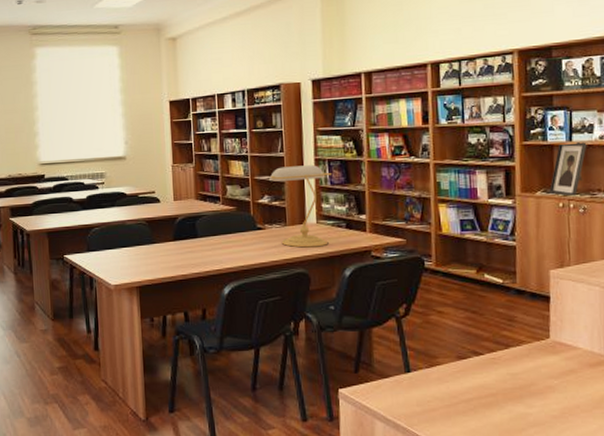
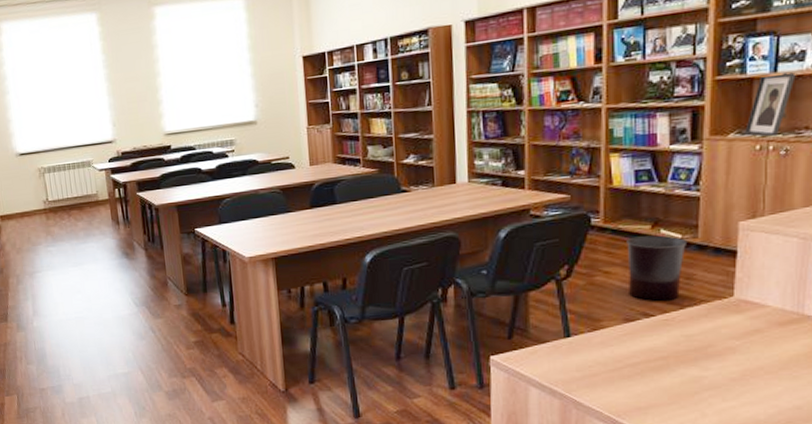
desk lamp: present [269,165,333,248] -> none [415,118,487,210]
waste bin: none [456,279,507,340] -> present [626,235,686,301]

